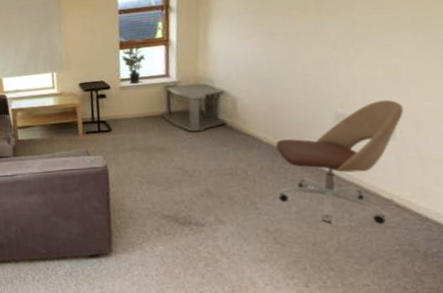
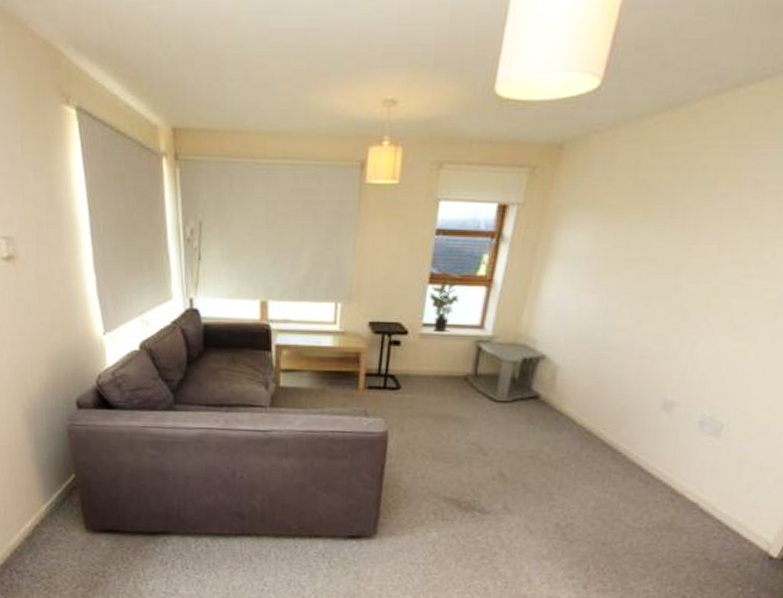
office chair: present [276,99,403,224] -> none [577,390,738,529]

